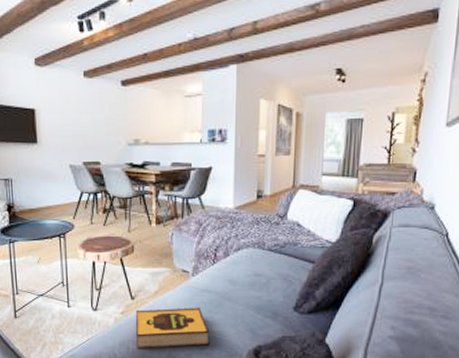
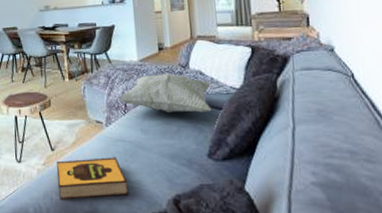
decorative pillow: none [209,223,307,265] -> present [119,73,212,113]

